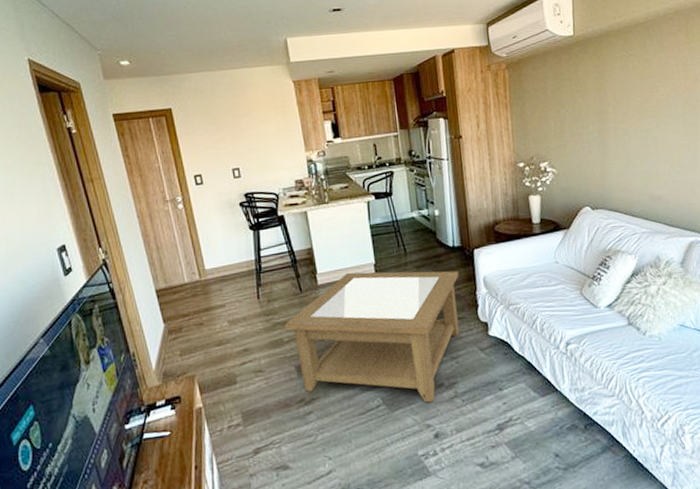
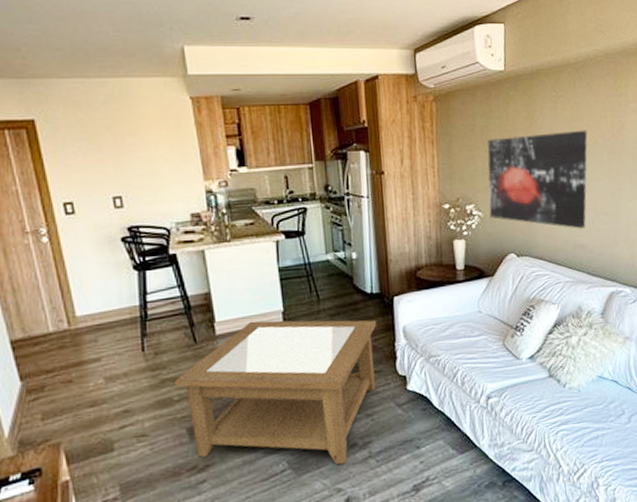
wall art: none [559,85,661,182] -> present [487,130,588,230]

